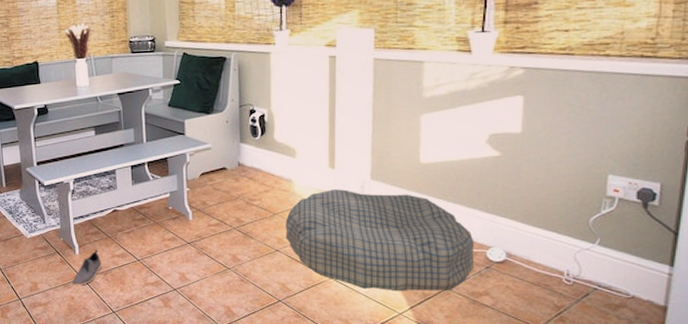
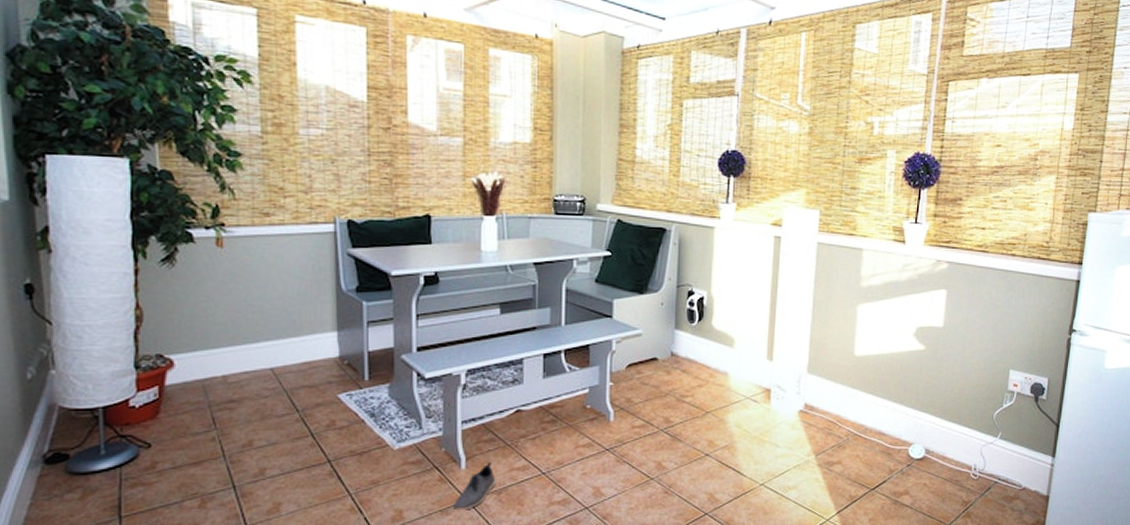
dog bed: present [285,189,475,292] -> none [717,384,899,496]

